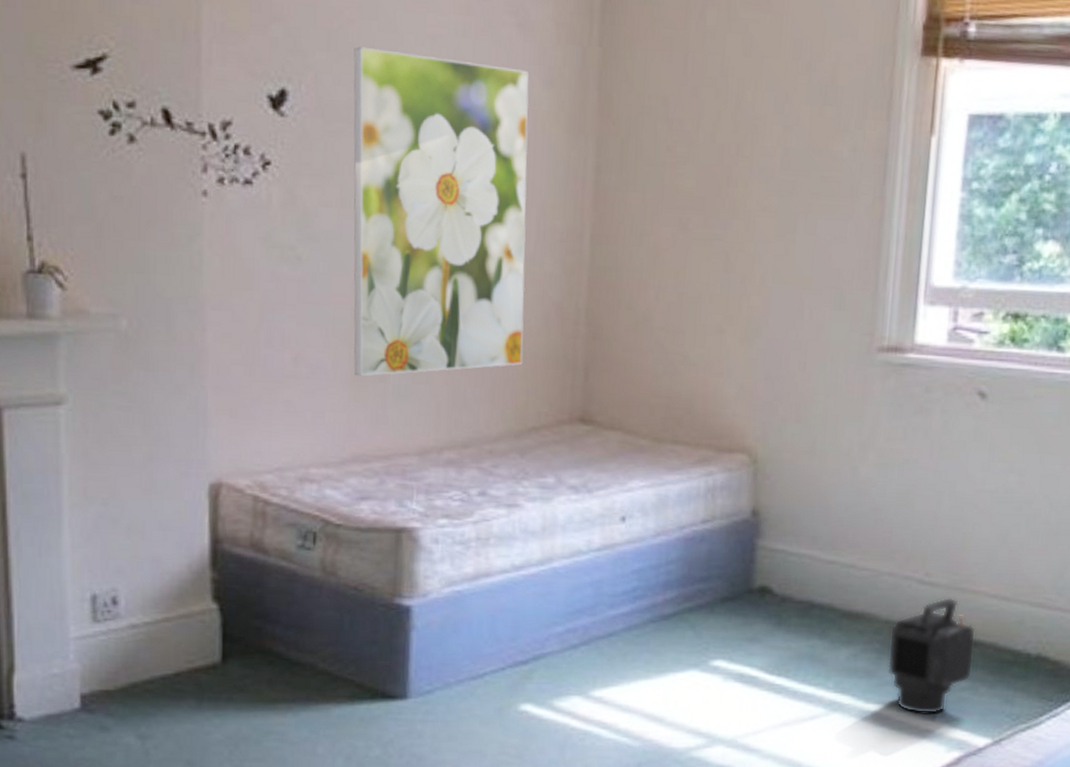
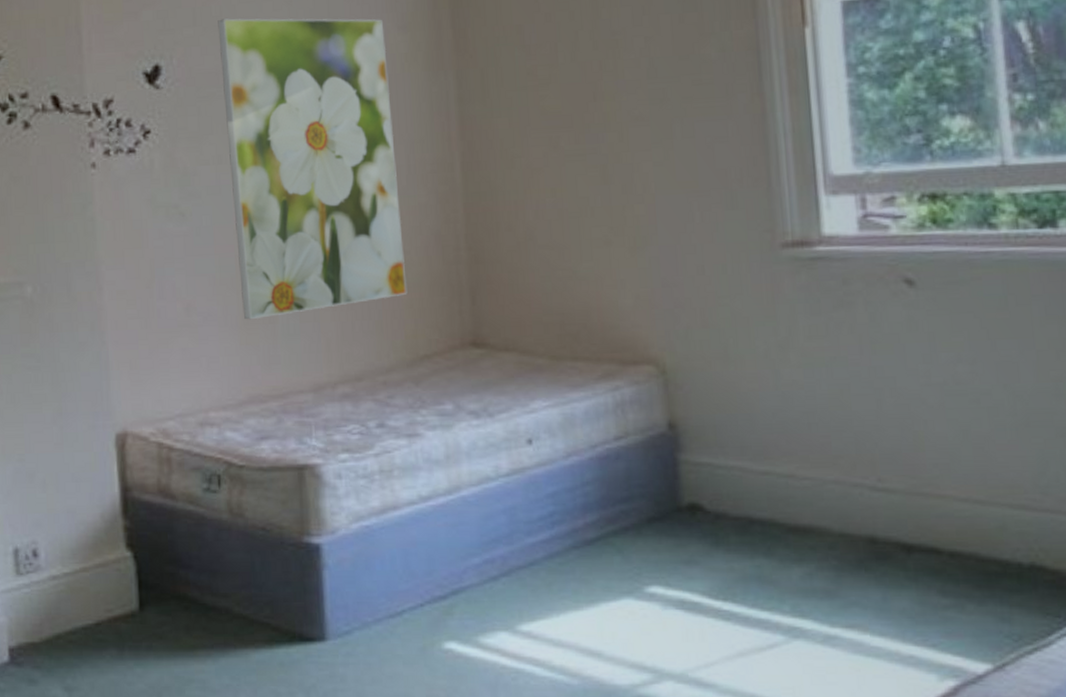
lantern: present [888,597,976,715] -> none [846,504,954,638]

